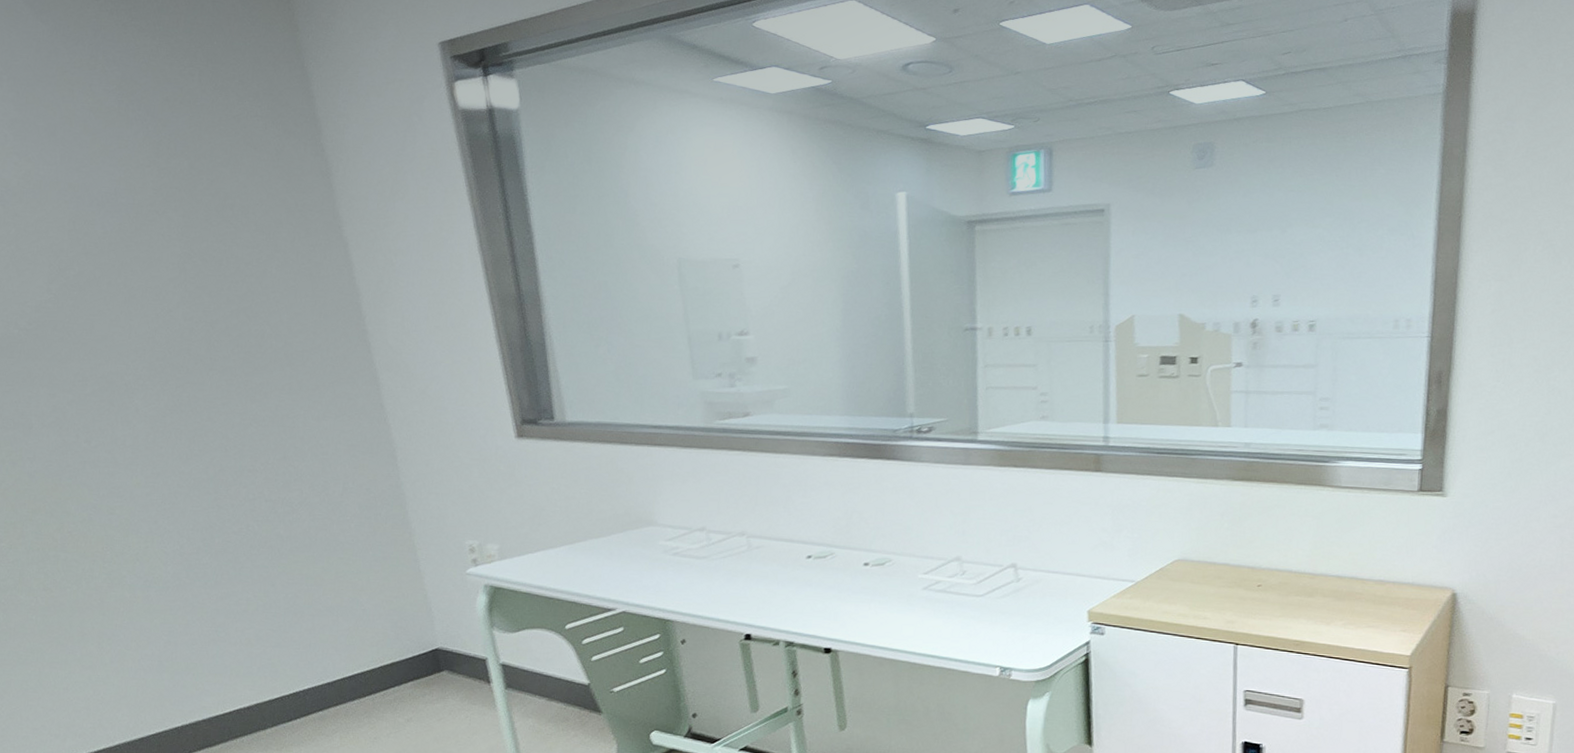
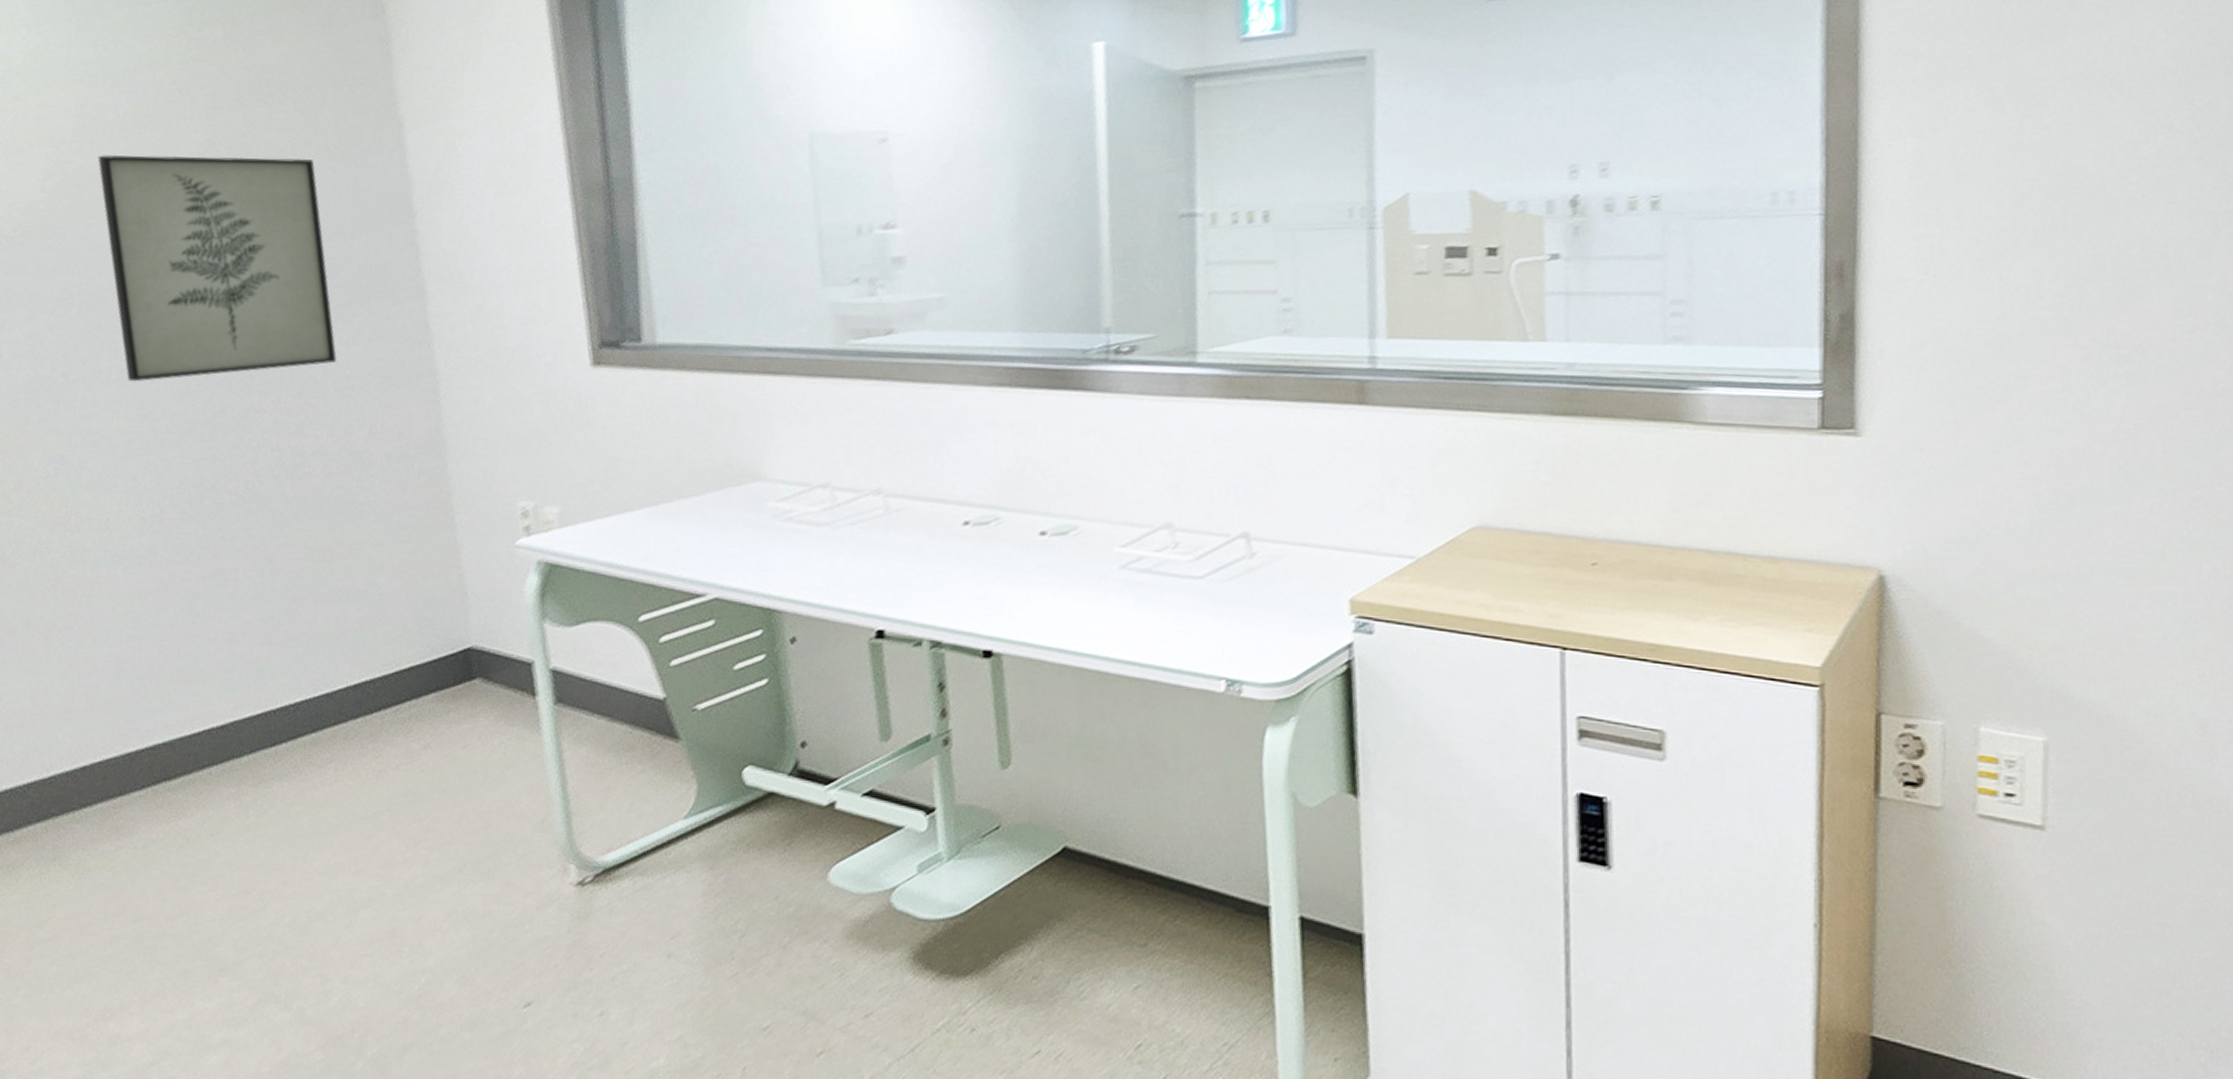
wall art: none [93,263,312,448] -> present [98,154,337,382]

